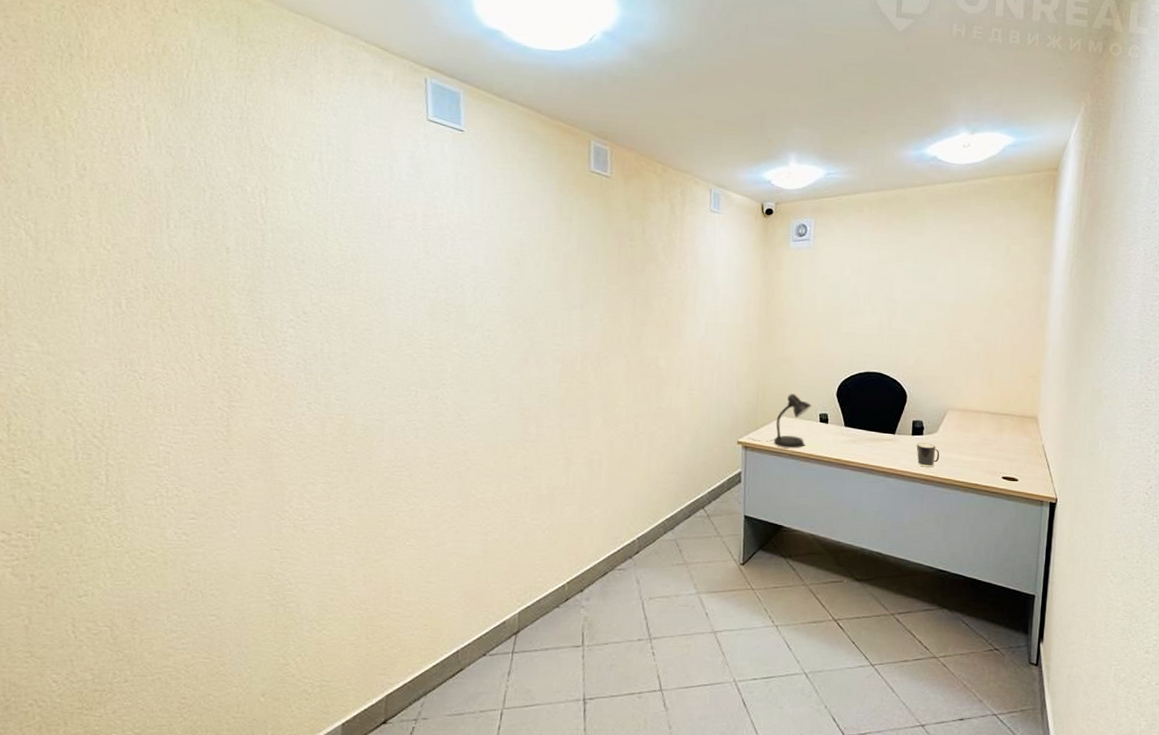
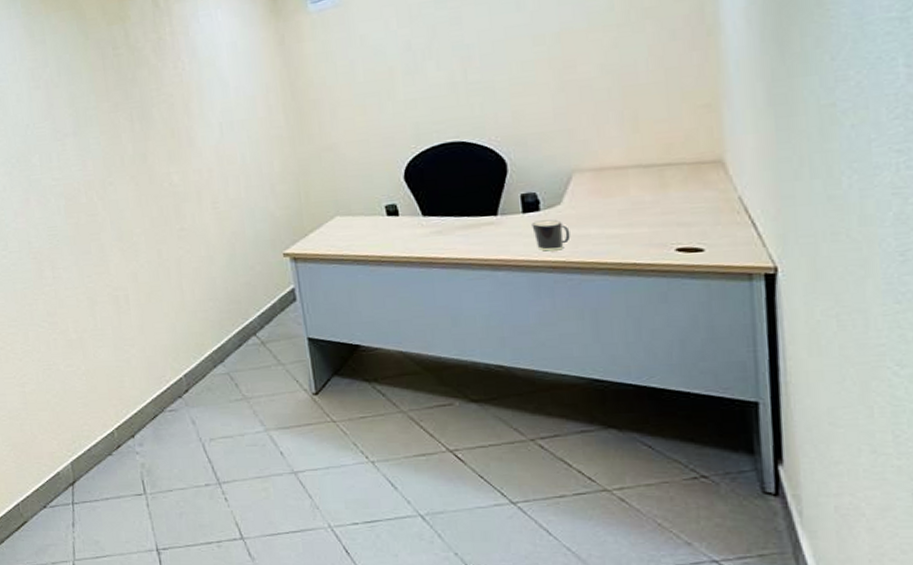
desk lamp: present [748,394,811,449] -> none [296,187,372,254]

